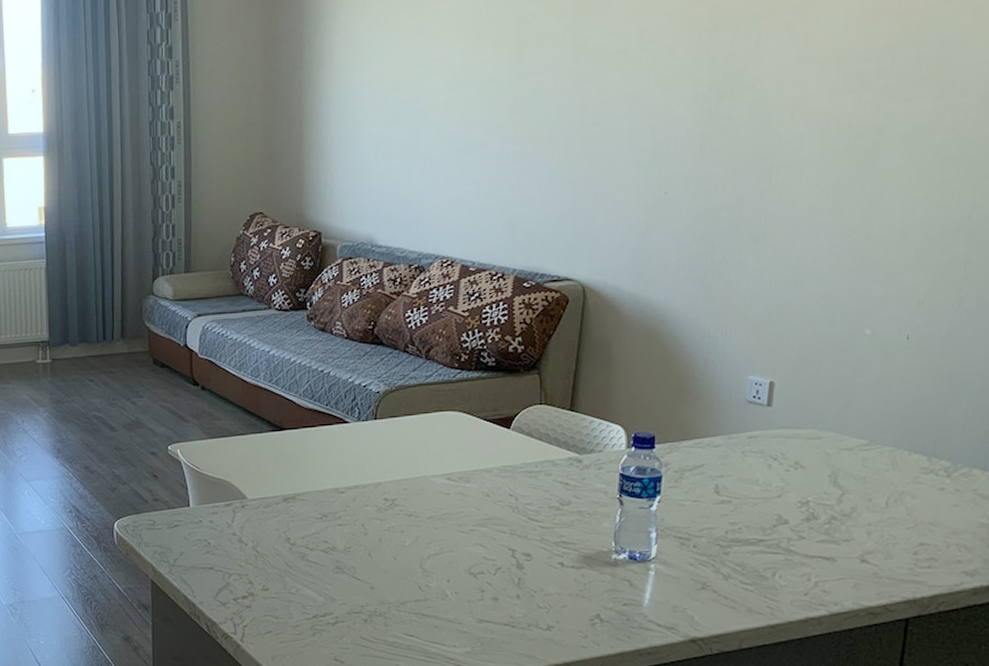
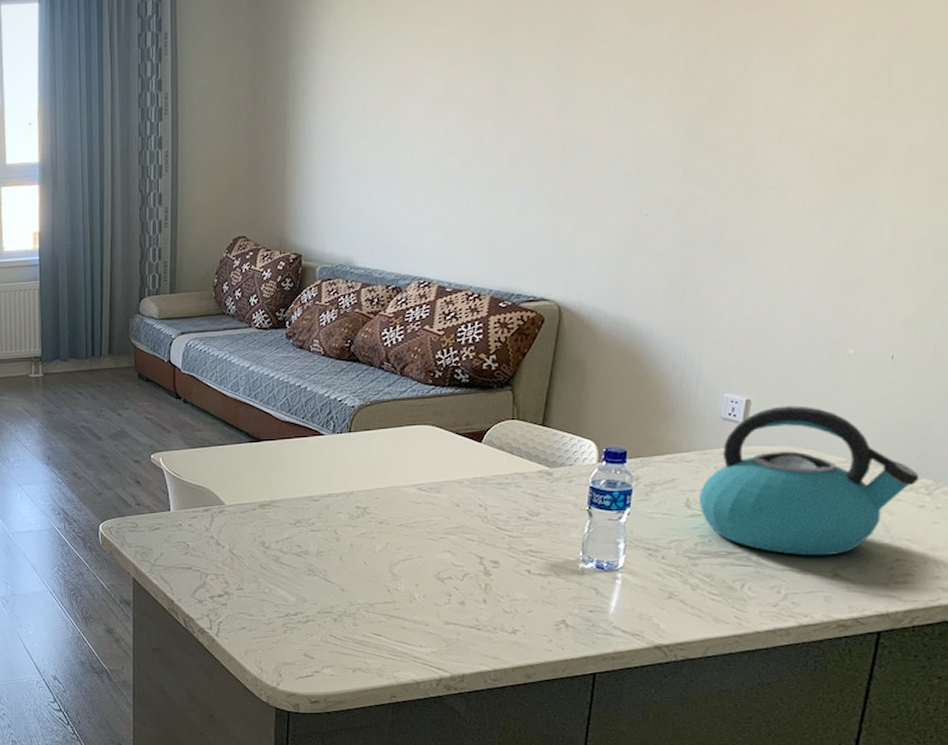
kettle: none [727,387,939,542] -> present [698,406,920,556]

